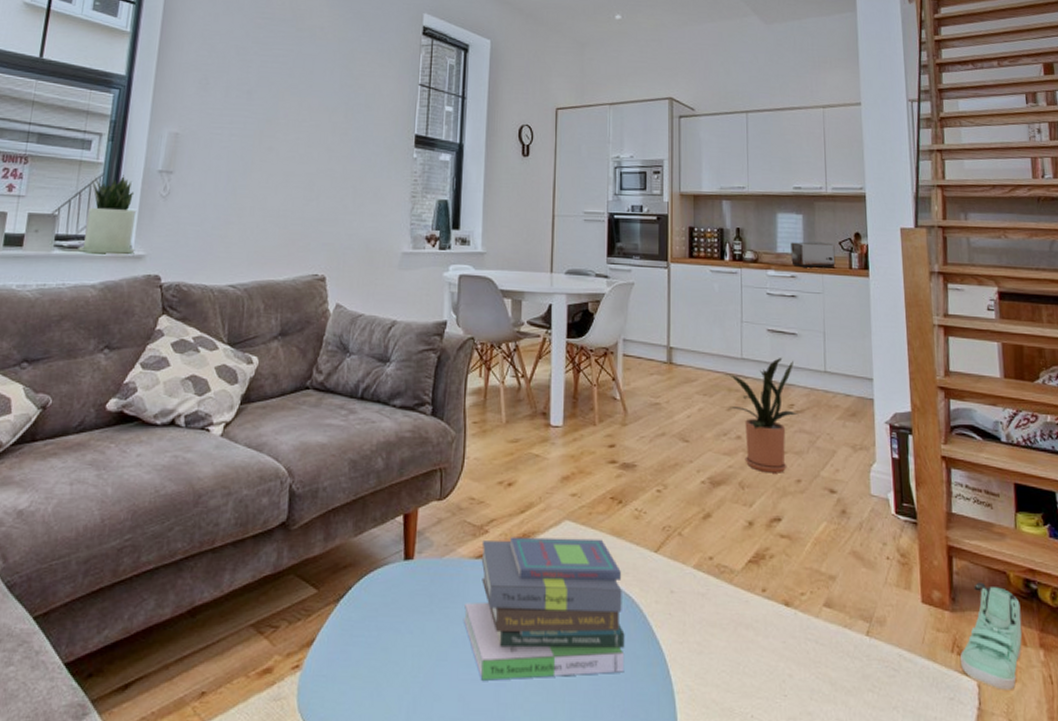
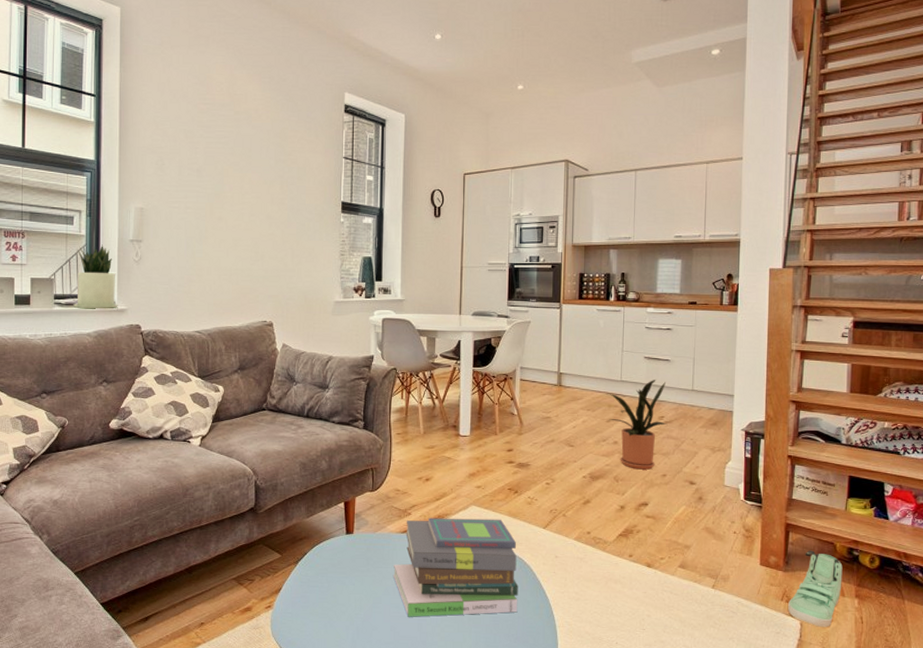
toaster: present [791,241,836,268] -> none [669,283,709,305]

